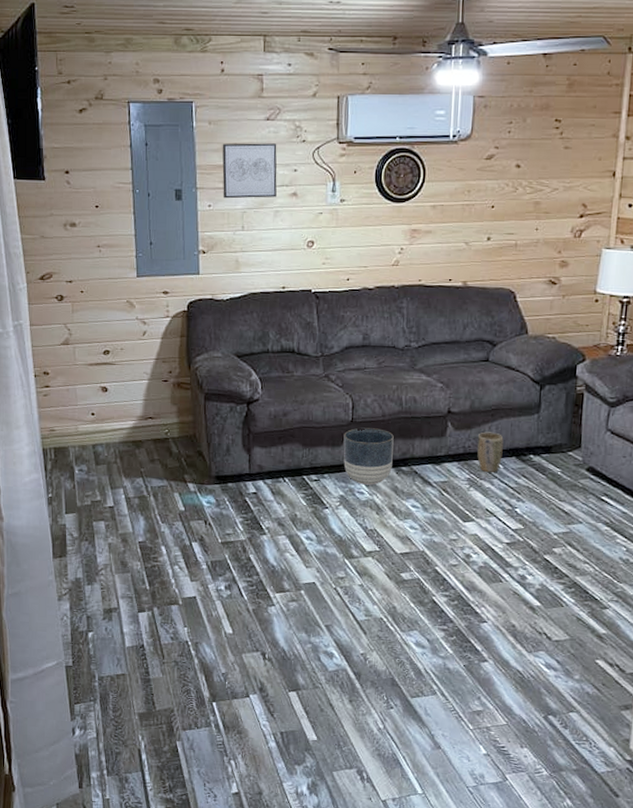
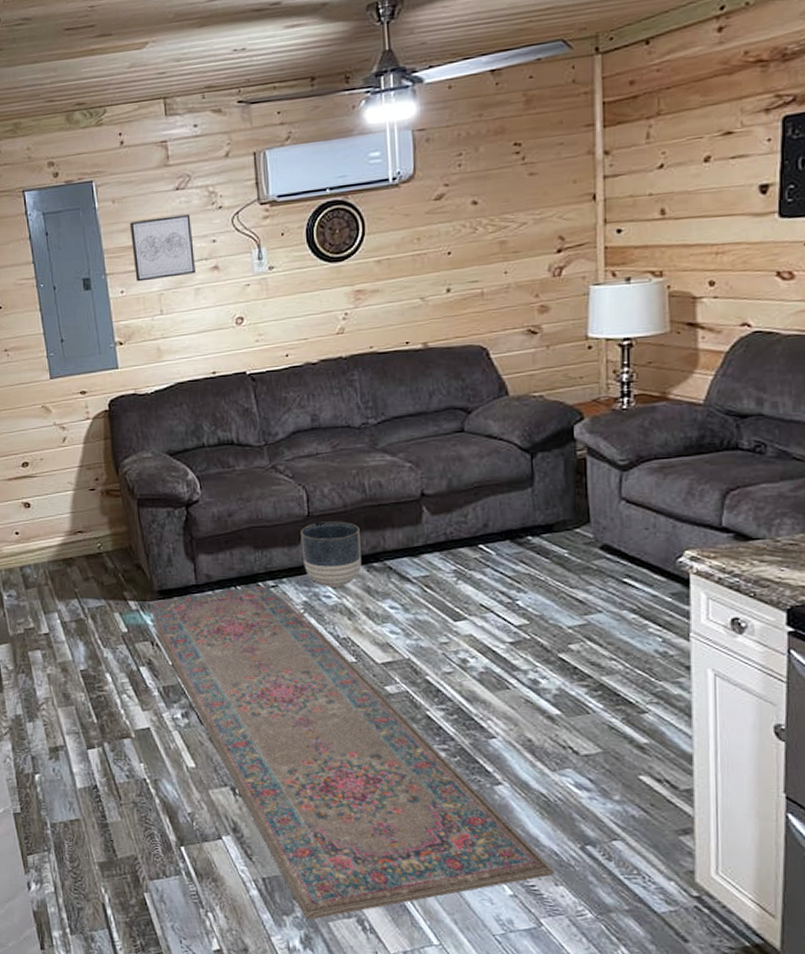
rug: none [204,478,521,769] -> present [147,586,555,920]
plant pot: present [476,432,504,472] -> none [460,513,493,561]

